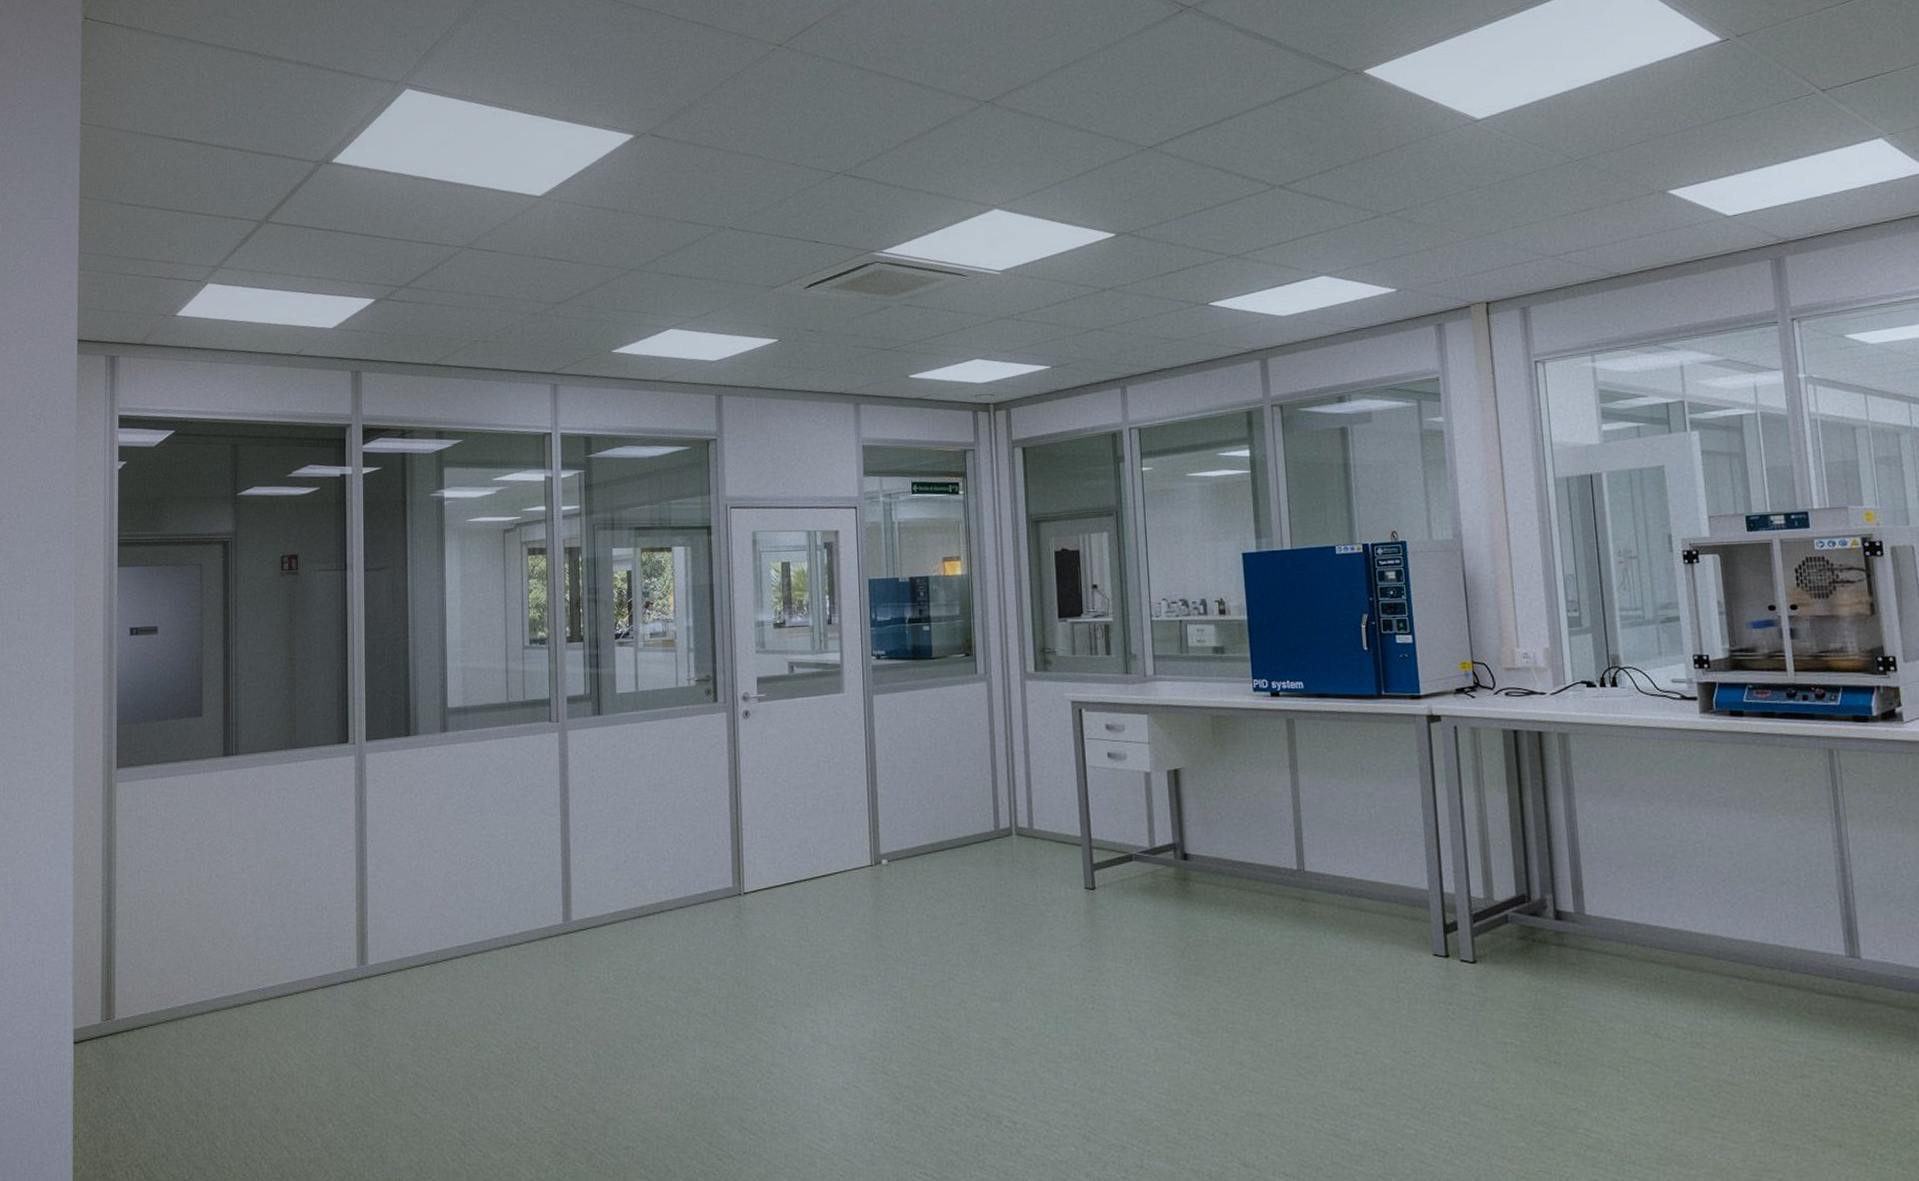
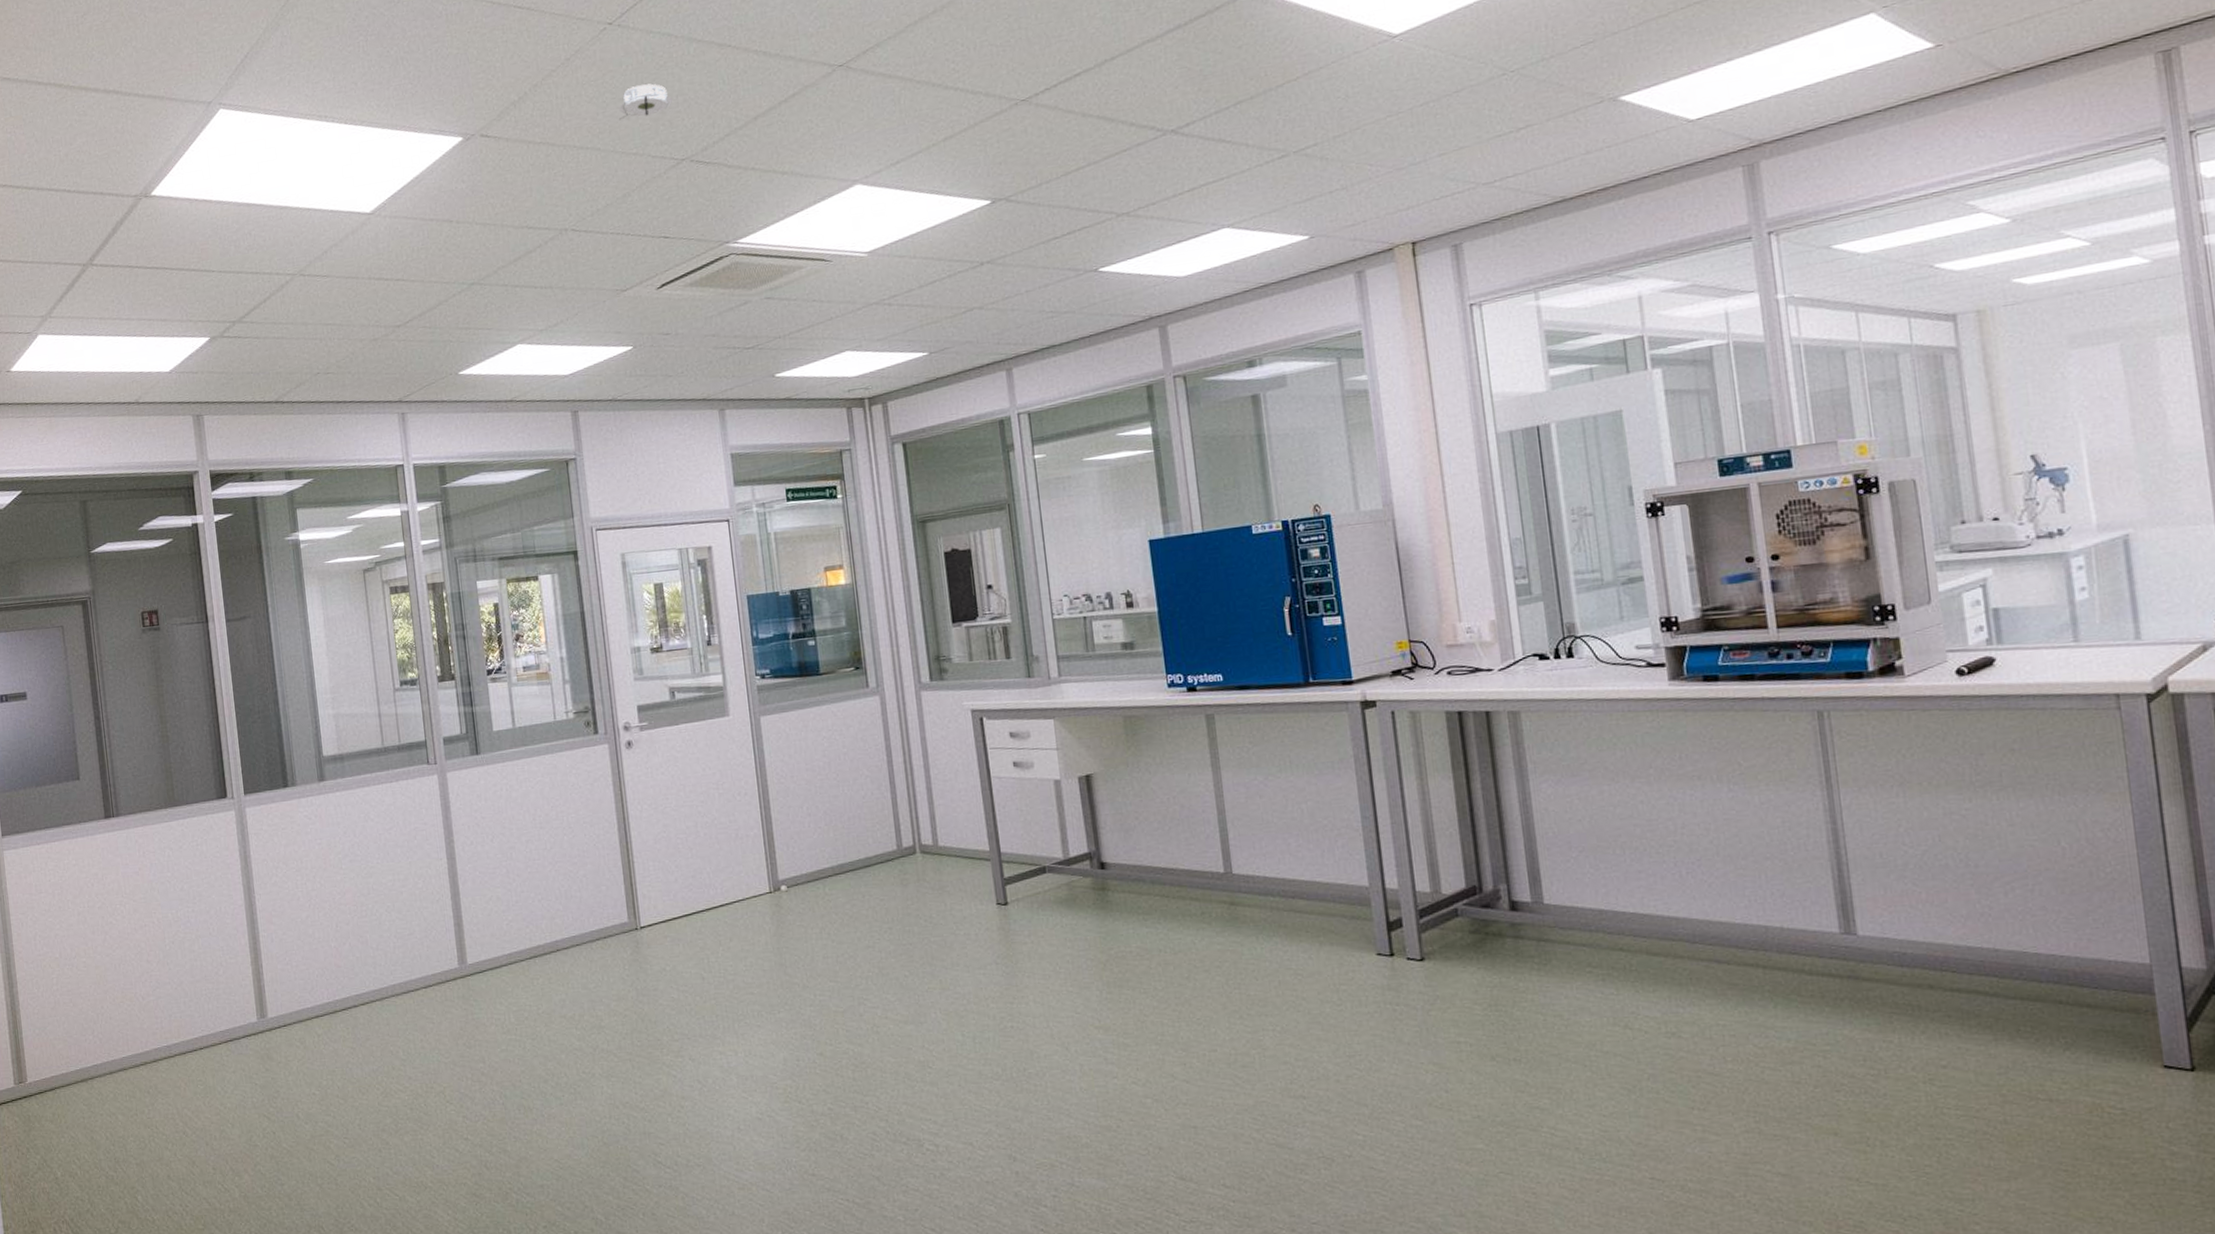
smoke detector: none [781,102,831,133] -> present [619,83,672,121]

